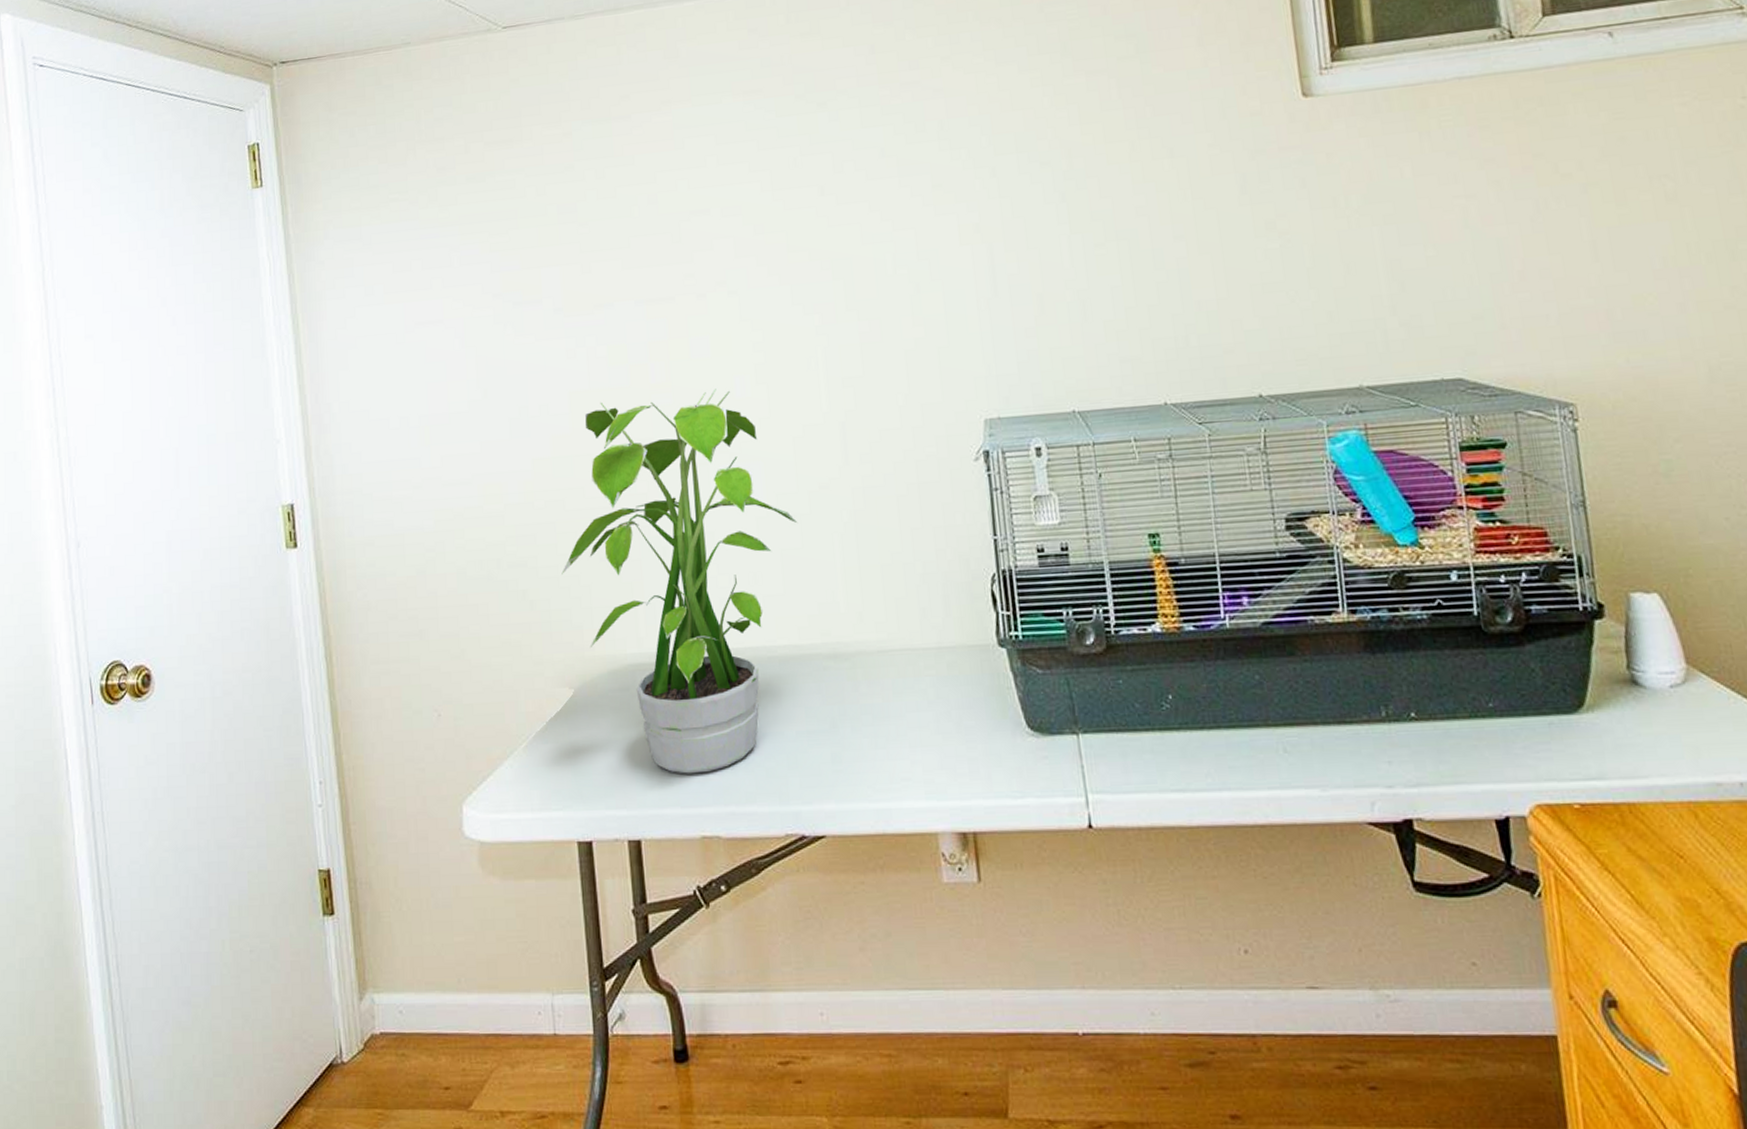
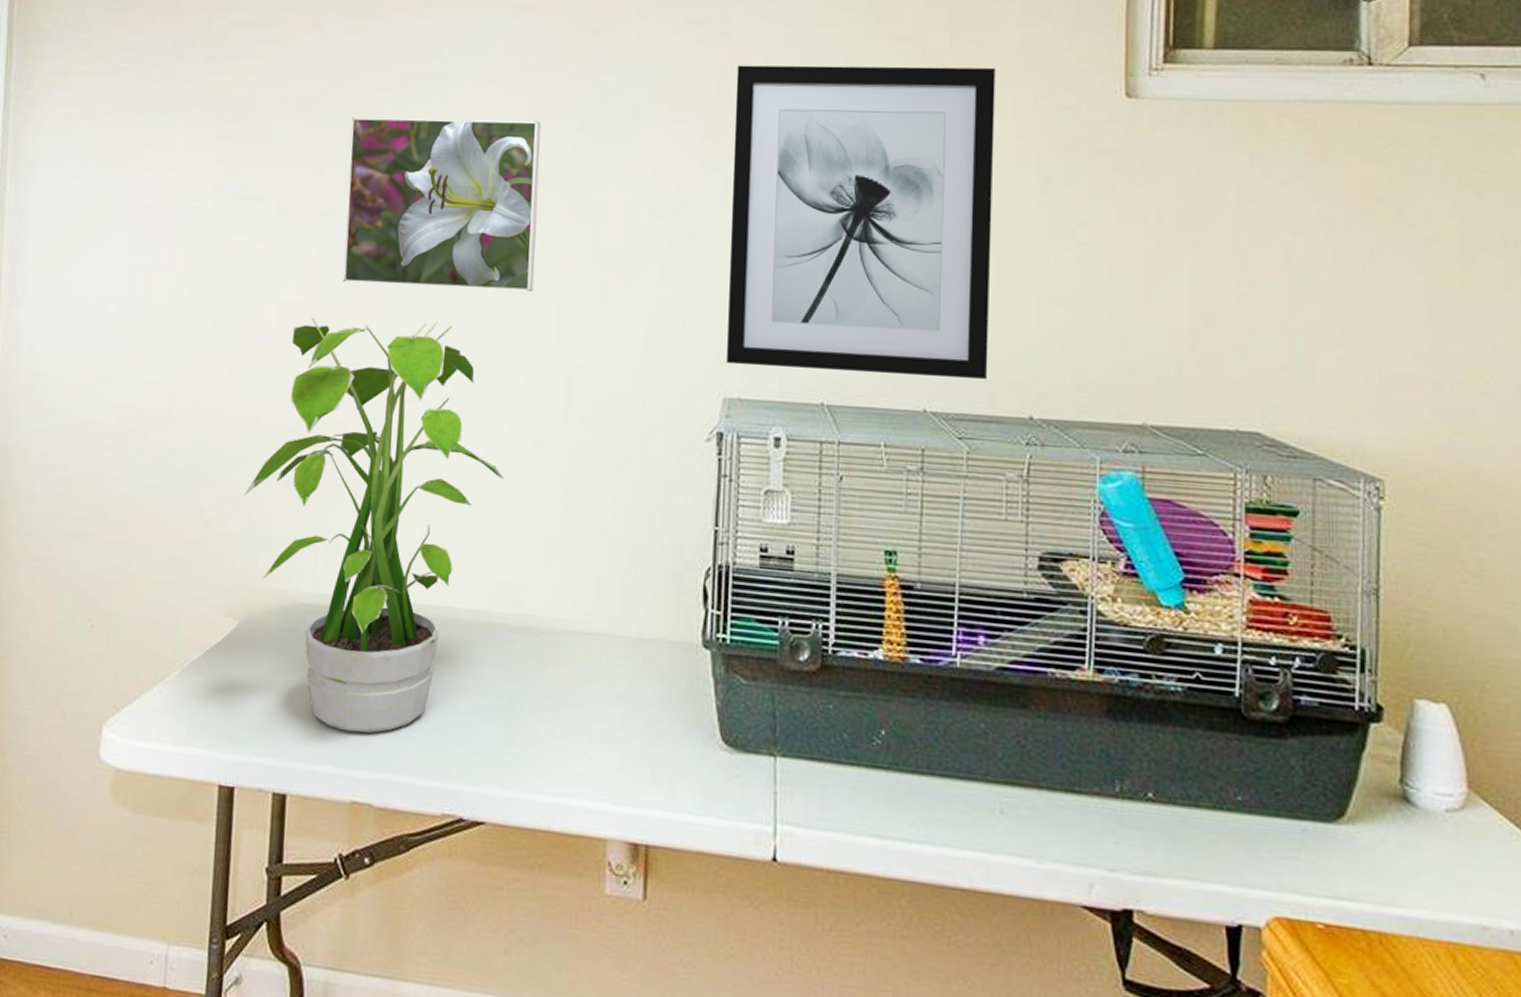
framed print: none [609,193,799,366] -> present [342,117,541,293]
wall art: none [953,87,1217,387] -> present [727,65,995,380]

